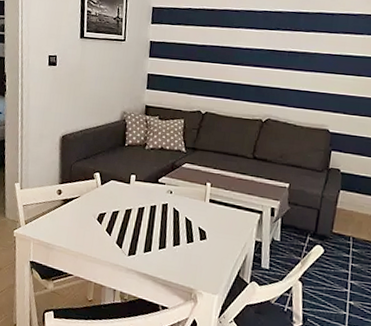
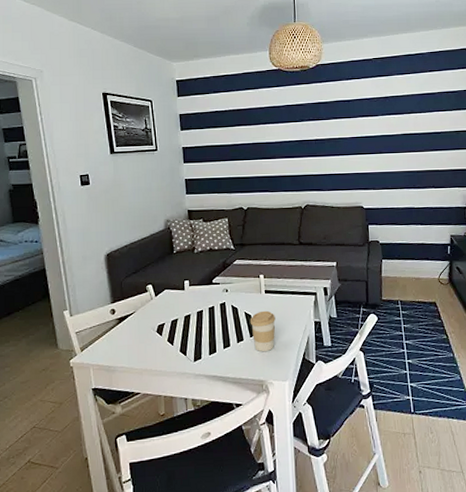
coffee cup: none [189,219,216,262] -> present [250,310,276,352]

